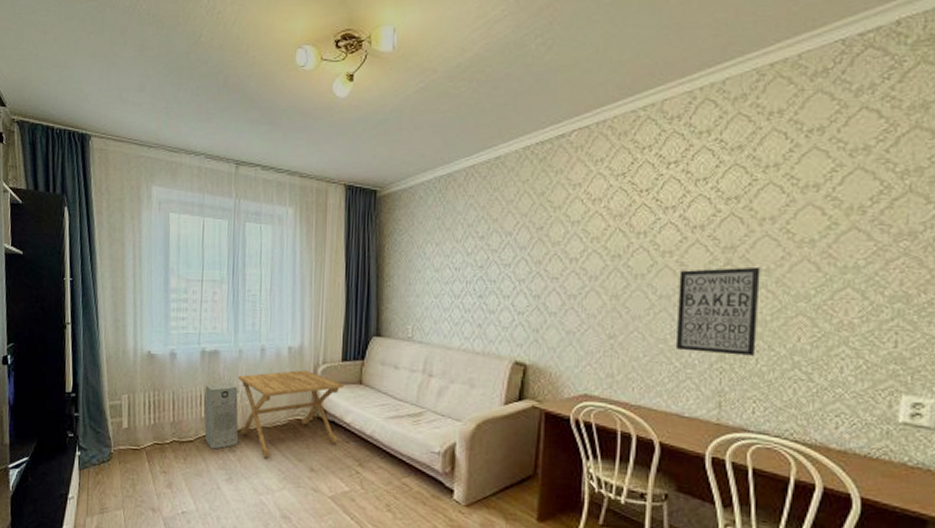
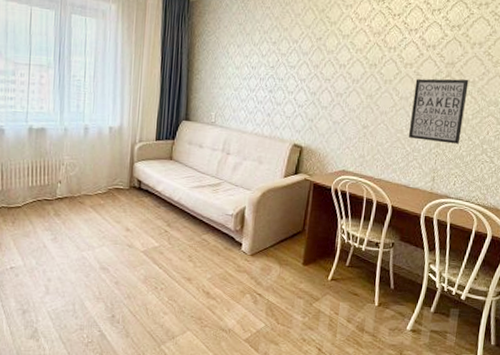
air purifier: present [204,381,239,450] -> none [31,155,64,214]
side table: present [237,369,344,458] -> none [63,146,157,221]

